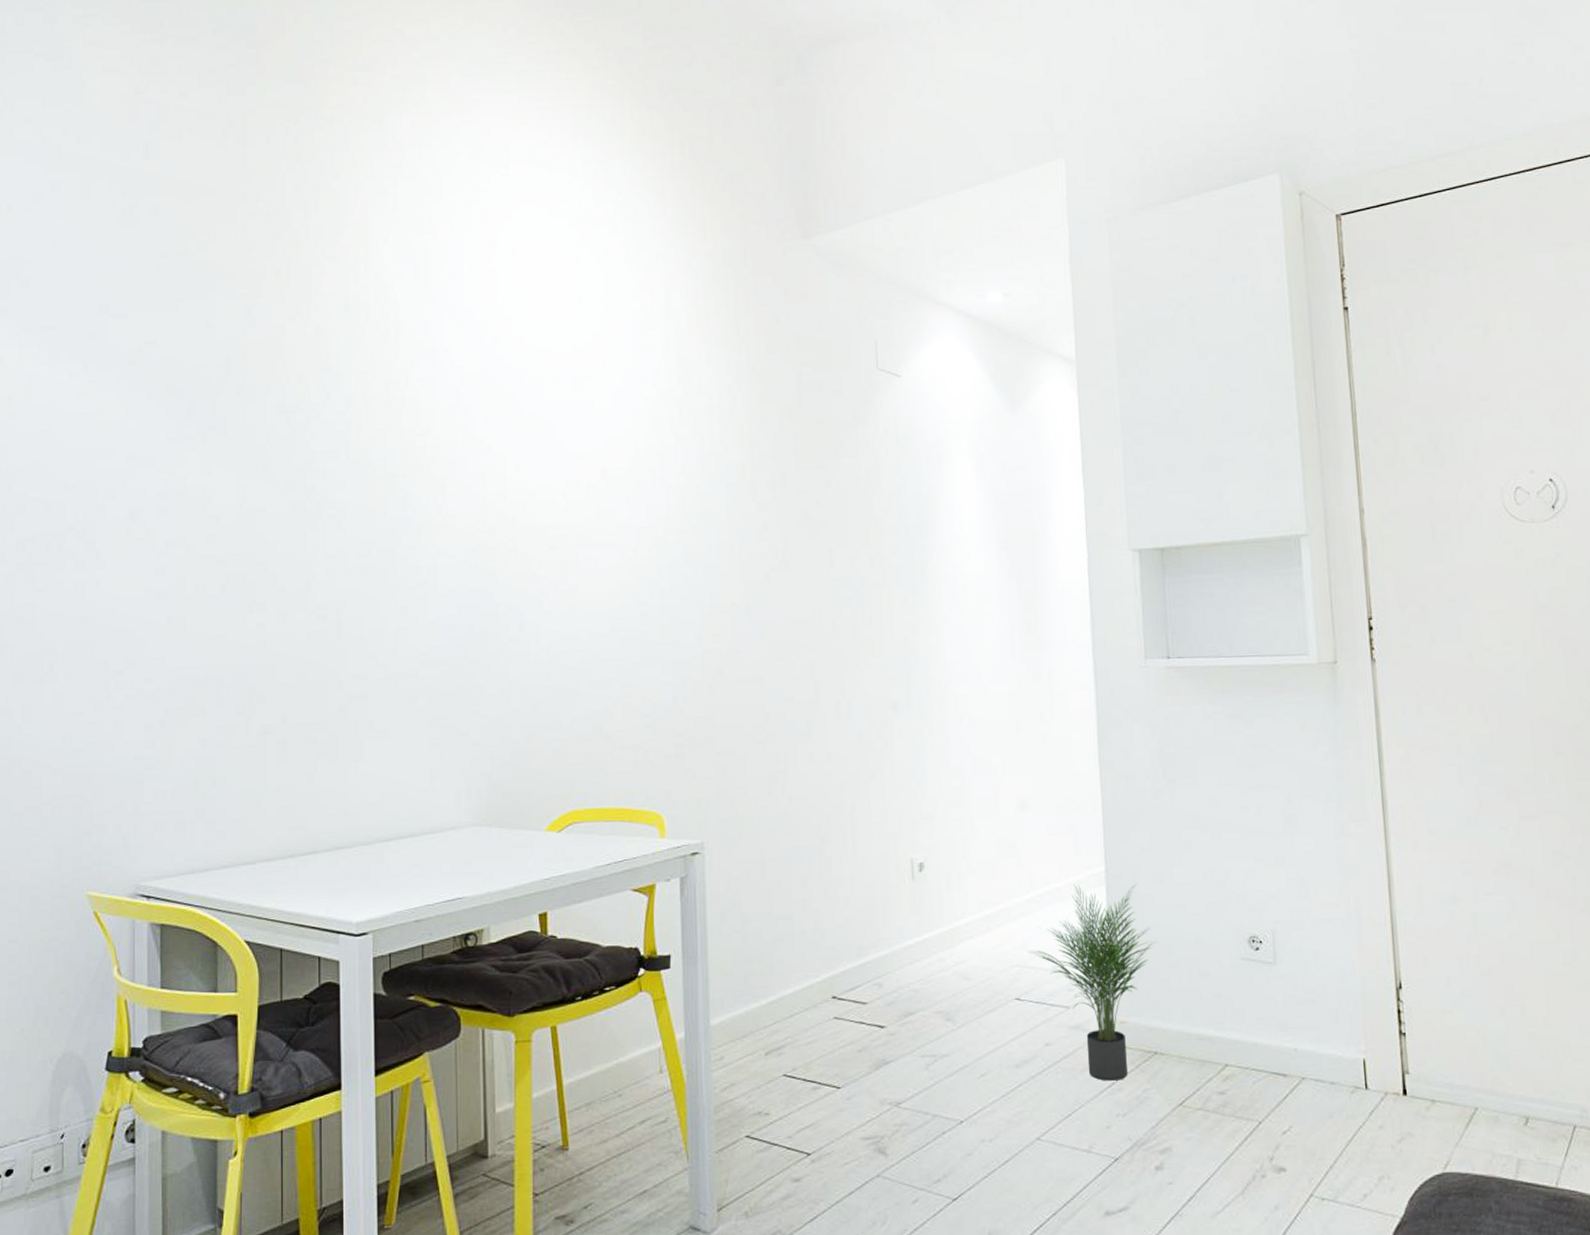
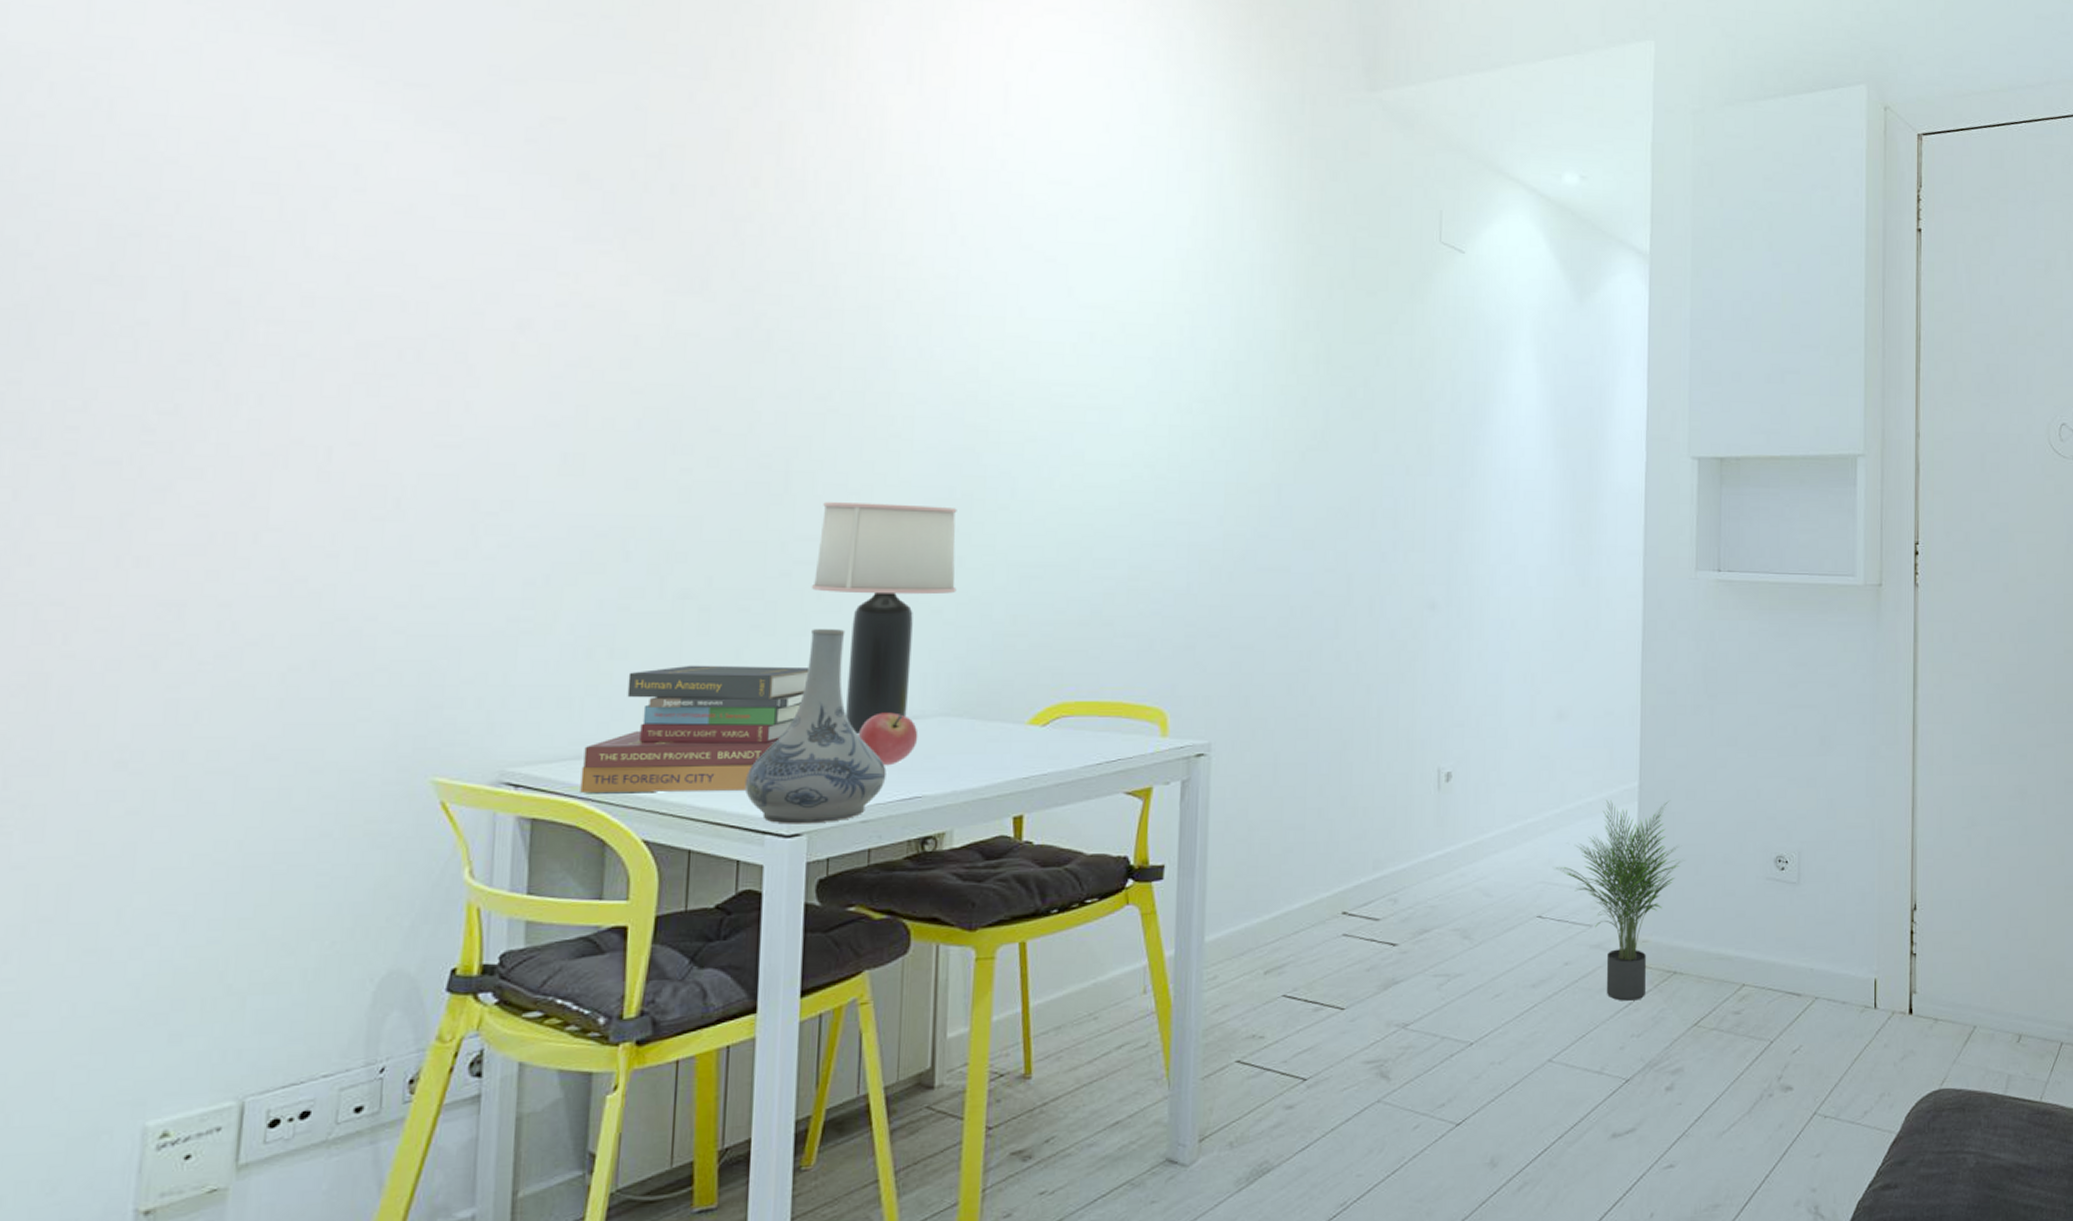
books: none [196,788,366,901] -> present [580,665,810,793]
decorative vase: none [321,754,433,925] -> present [744,629,887,825]
table lamp: none [363,642,480,845] -> present [811,502,957,735]
fruit: none [408,824,456,872] -> present [858,712,918,766]

